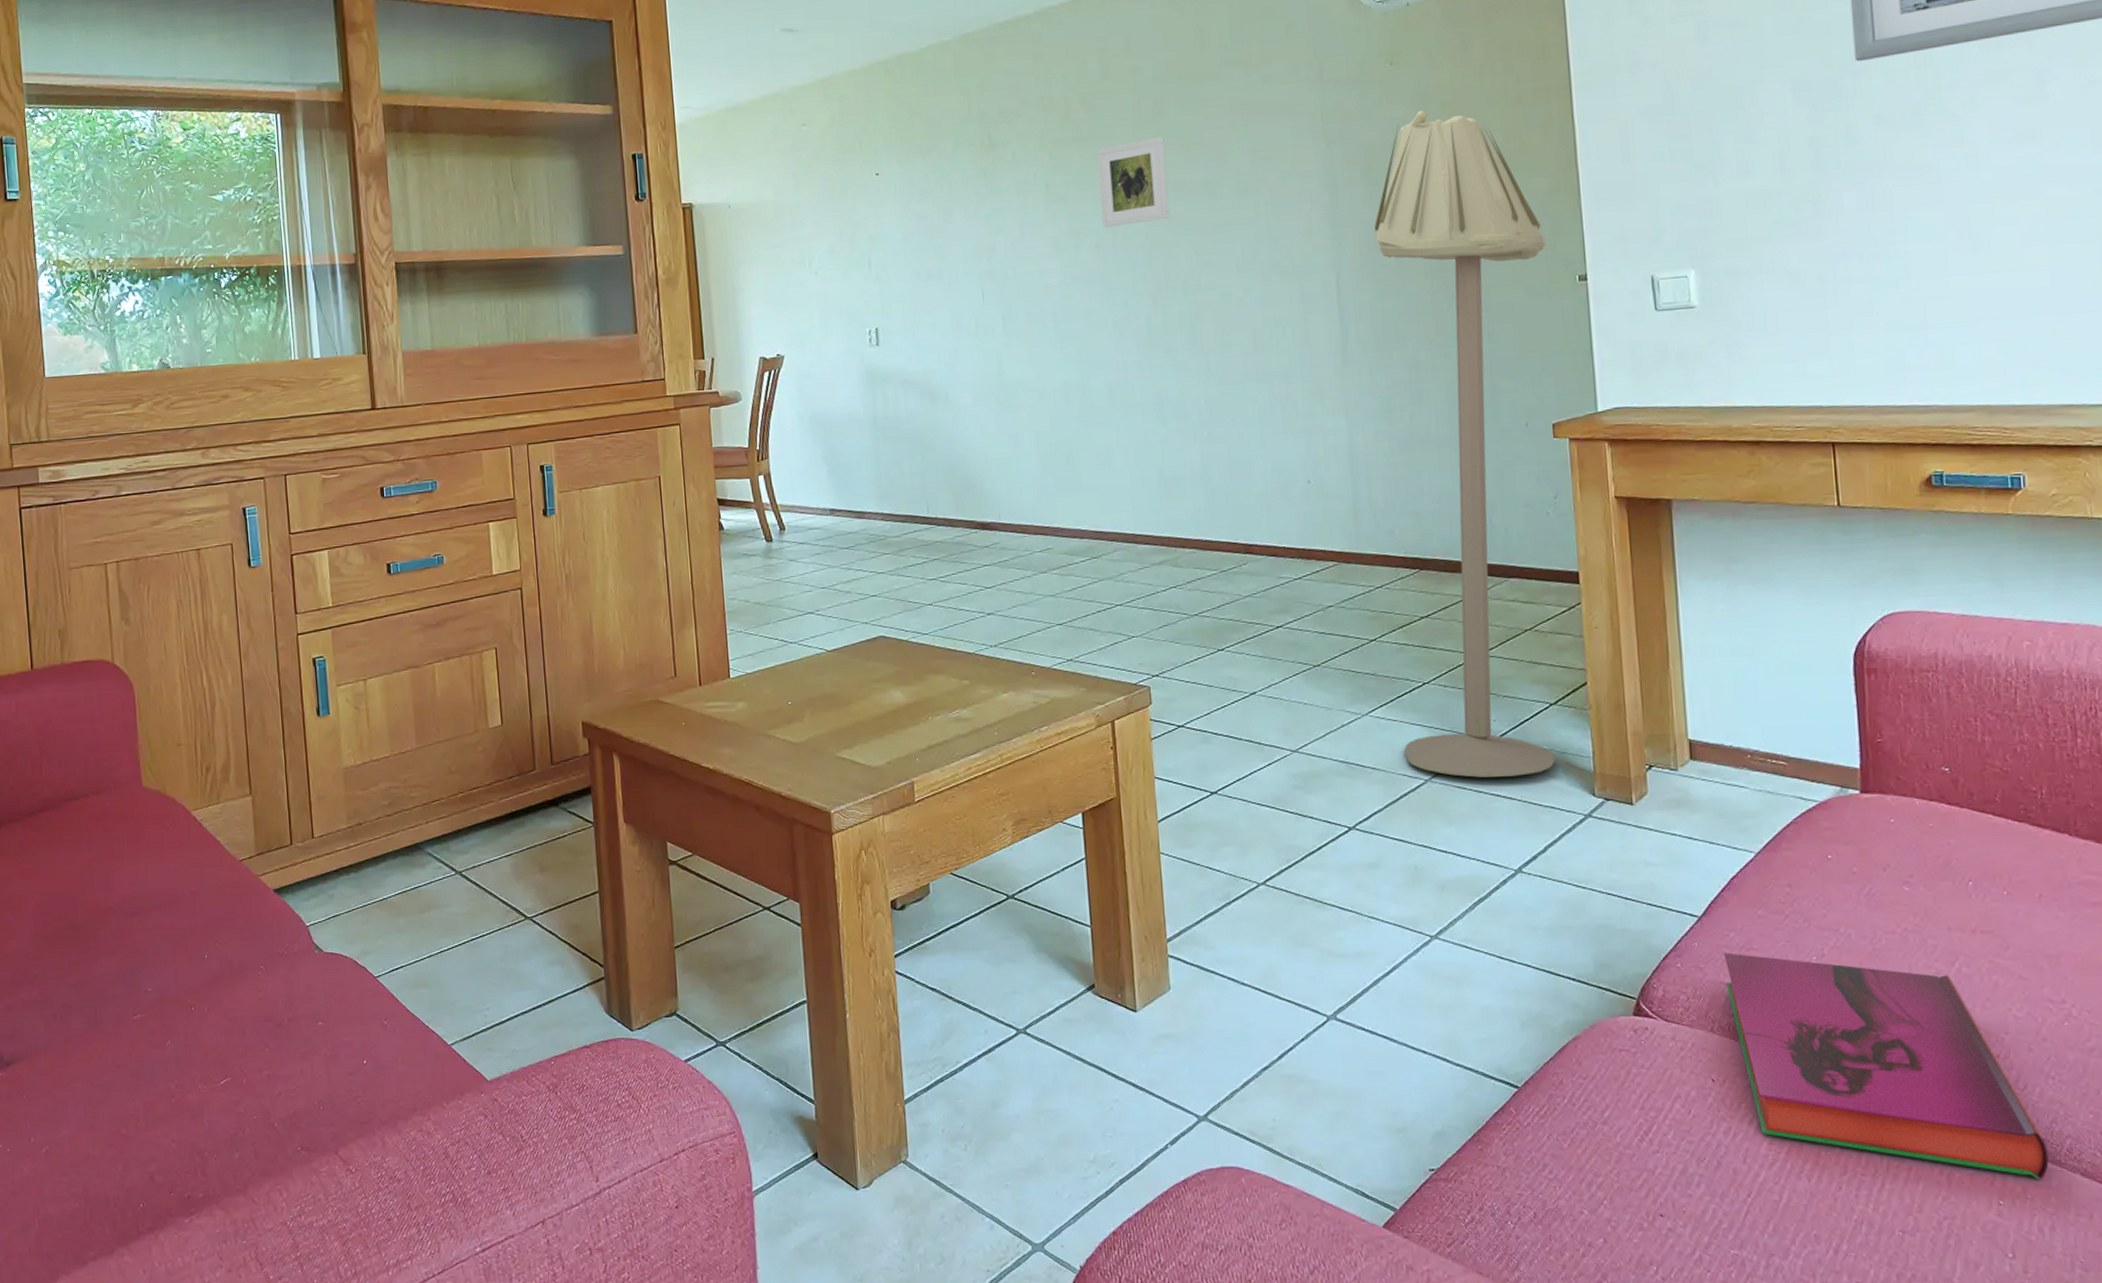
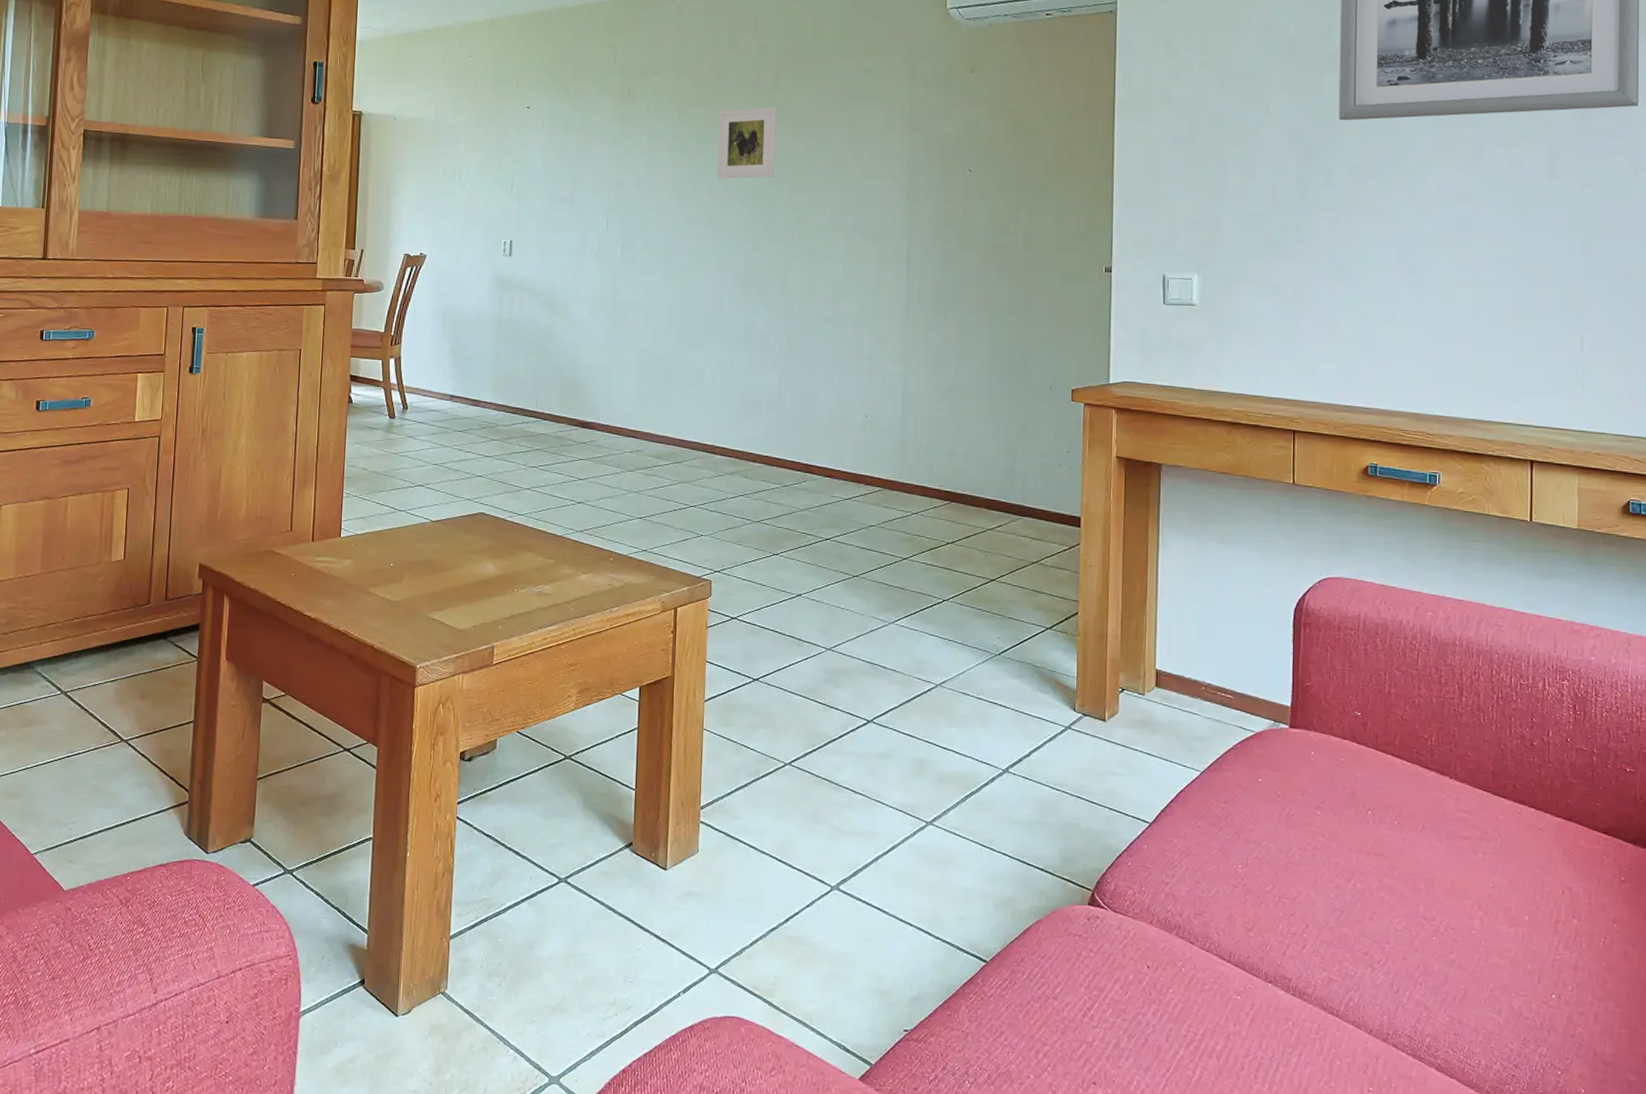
floor lamp: present [1373,111,1555,778] -> none [921,114,1082,688]
hardback book: present [1723,952,2049,1180] -> none [1166,856,1411,1072]

